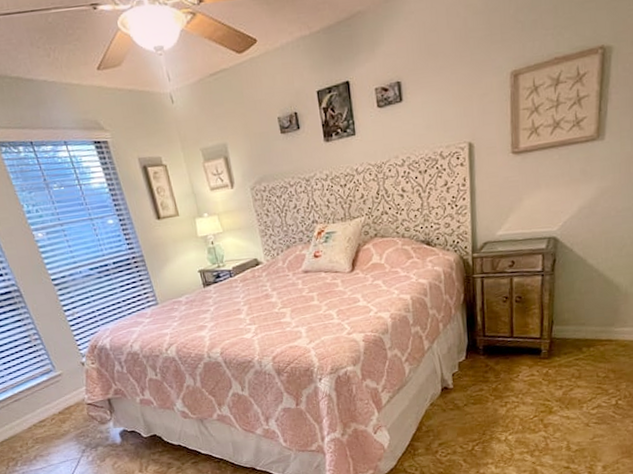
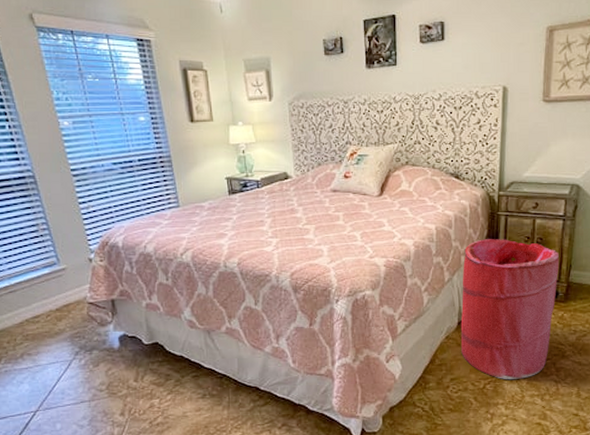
laundry hamper: none [442,301,540,440] -> present [460,239,559,380]

